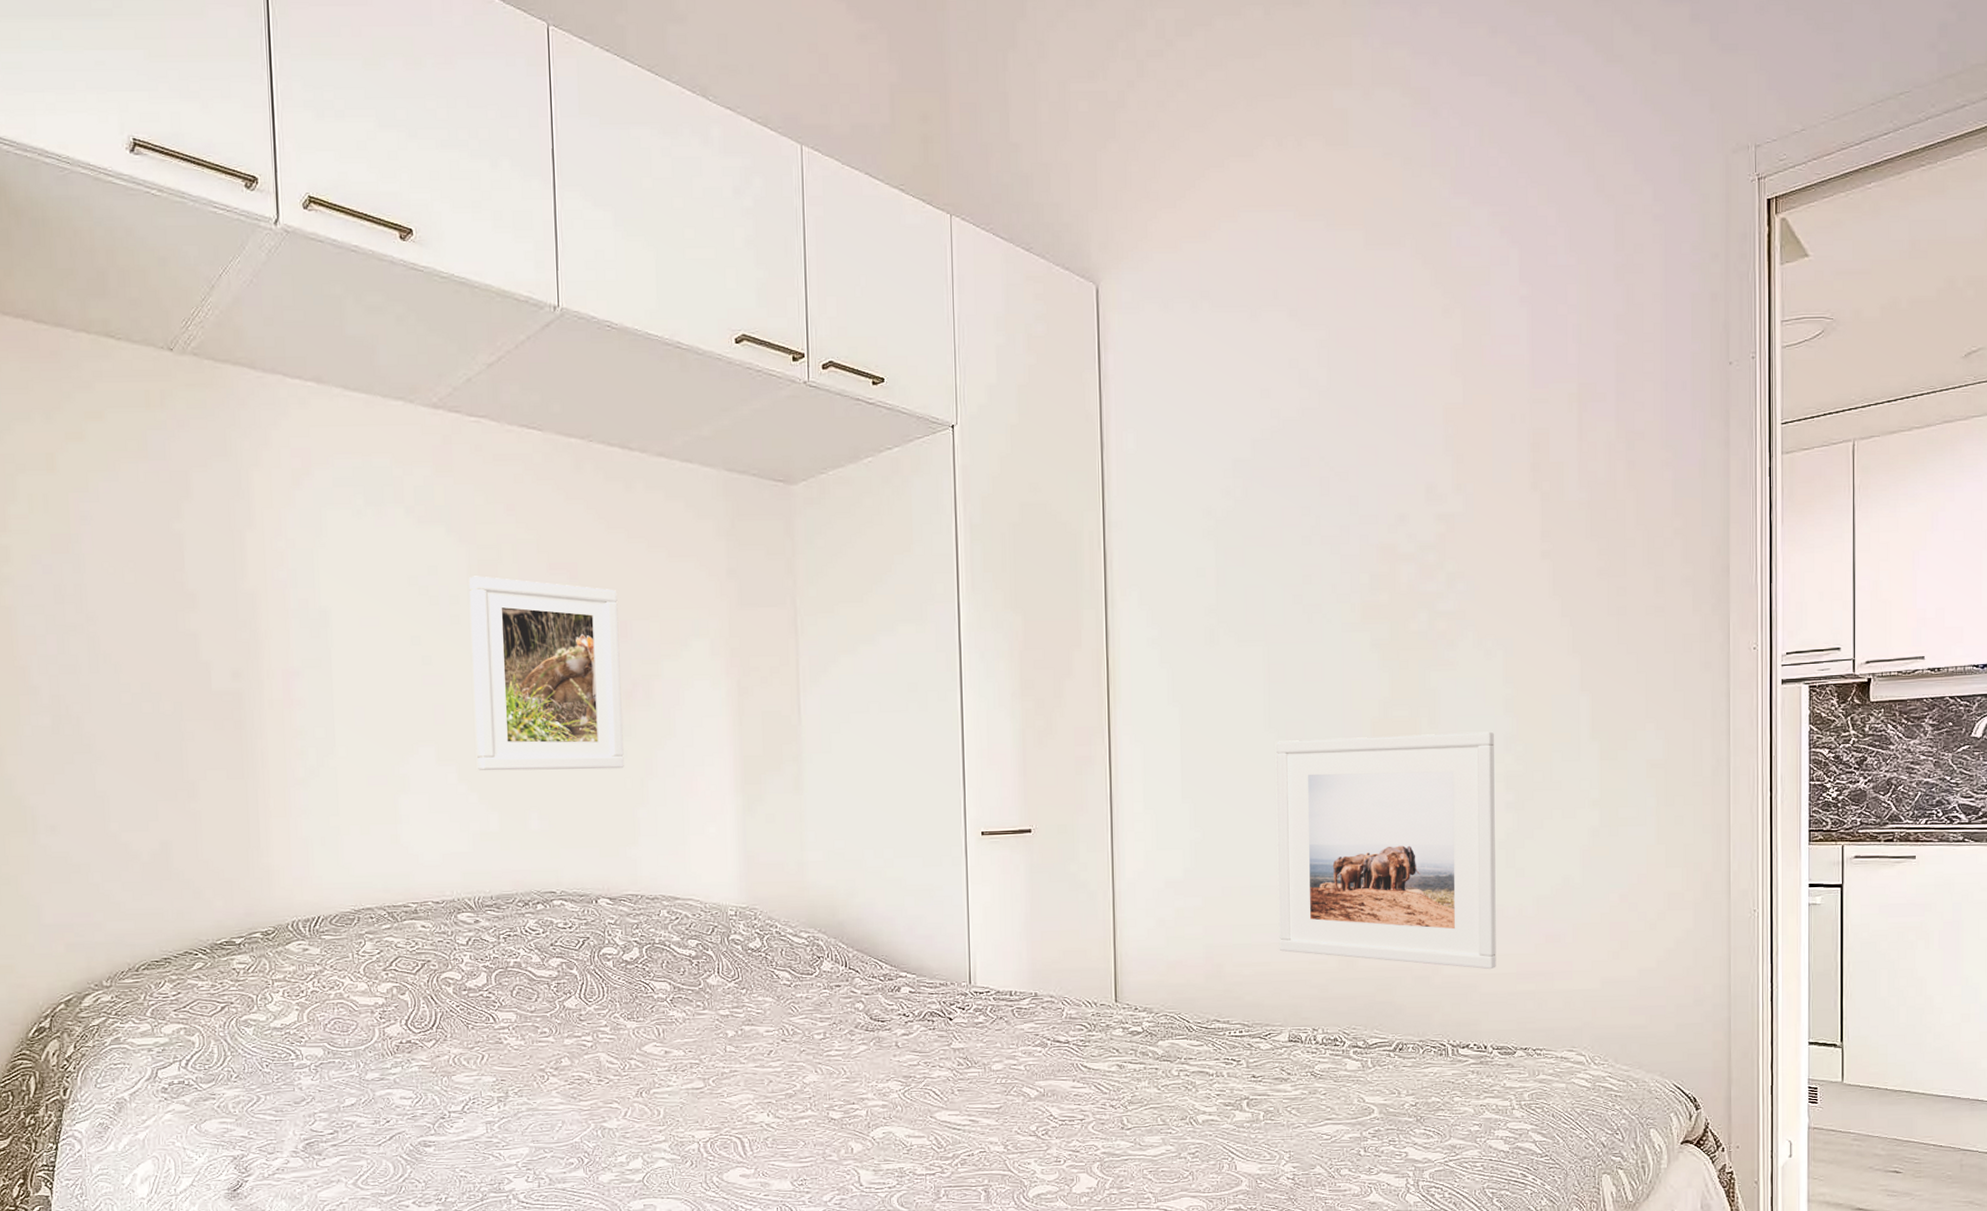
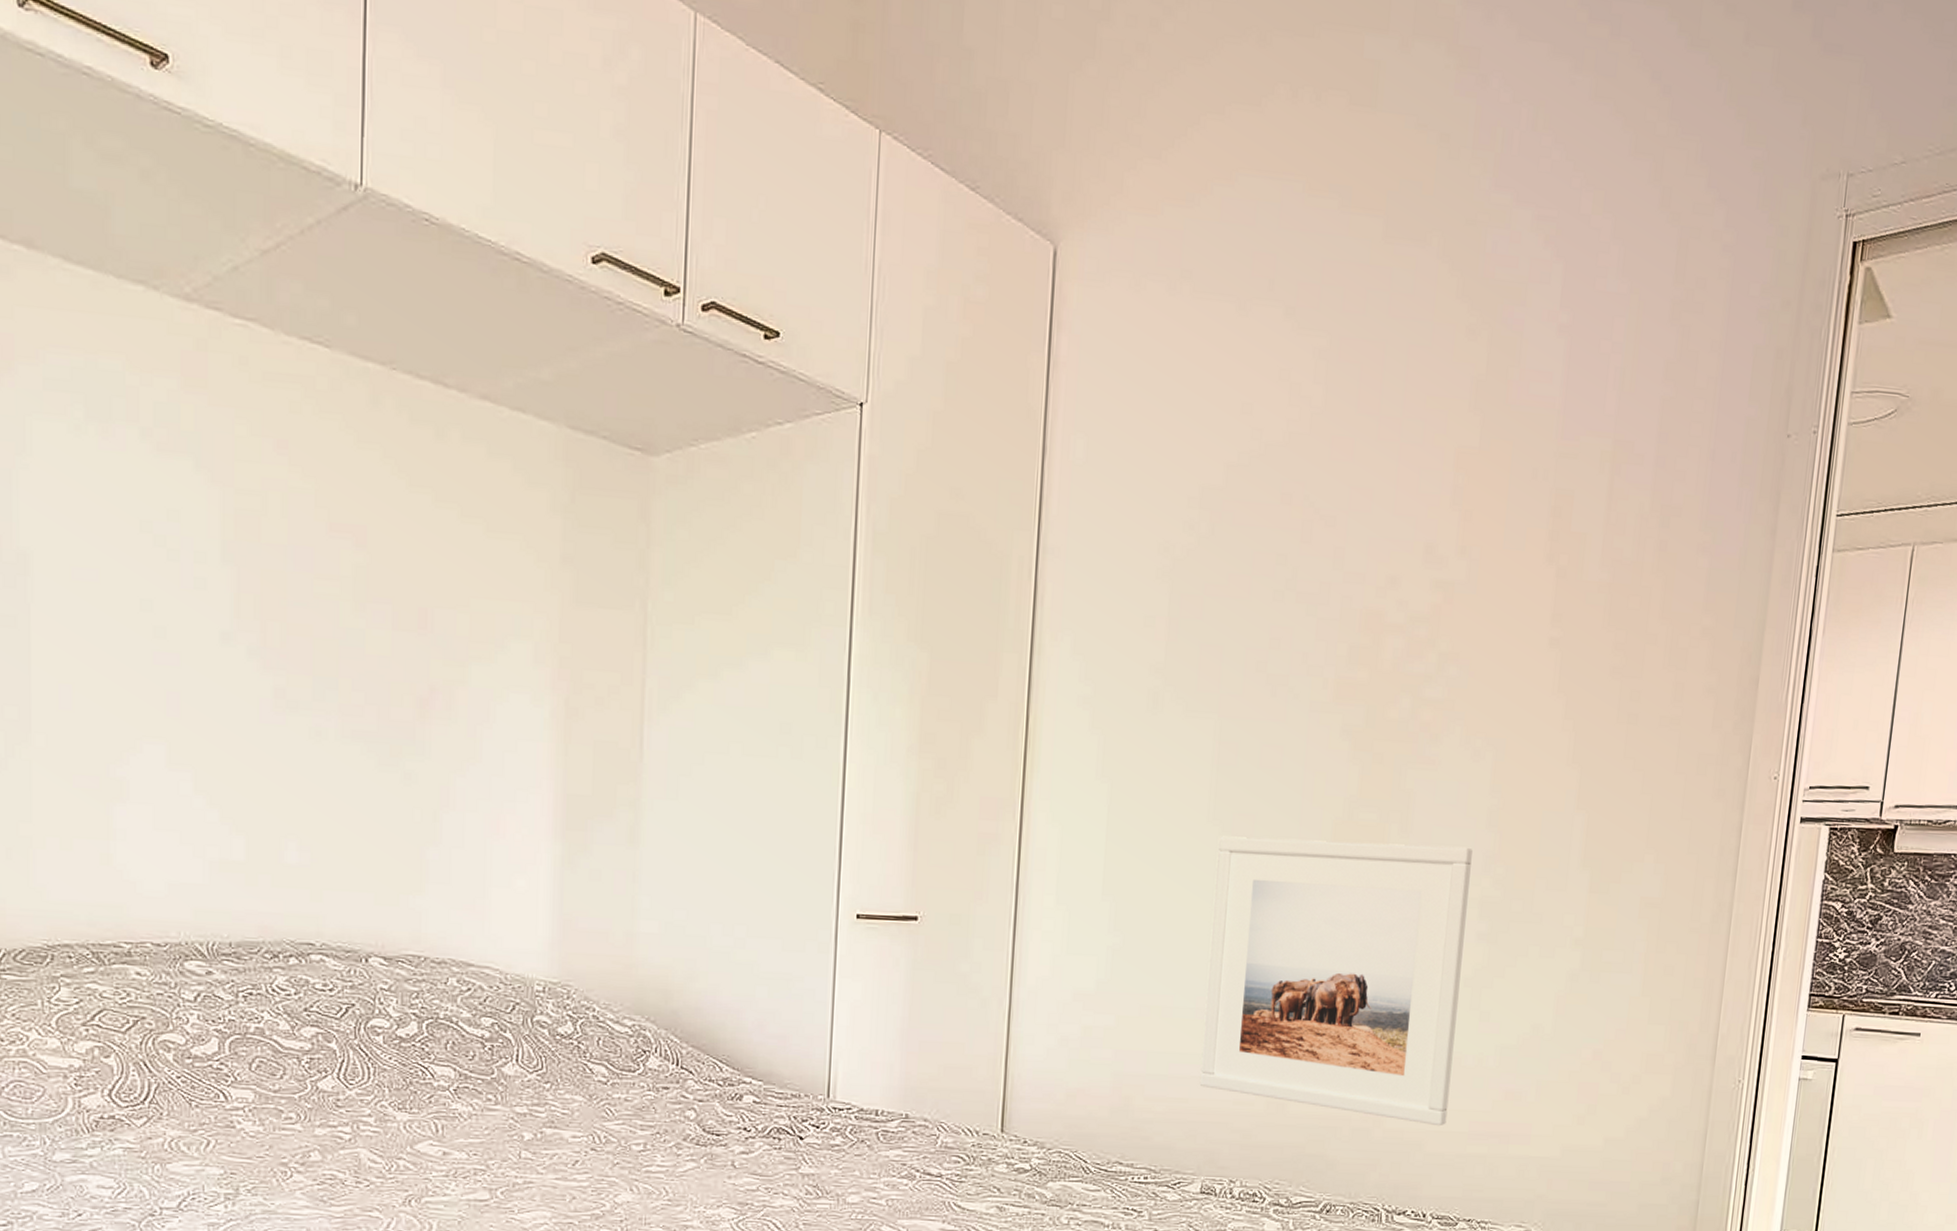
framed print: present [469,576,624,771] -> none [221,528,417,796]

